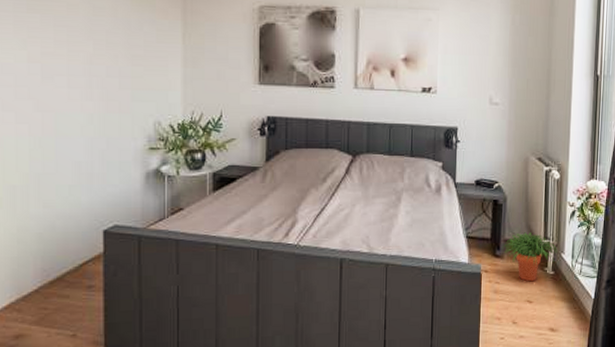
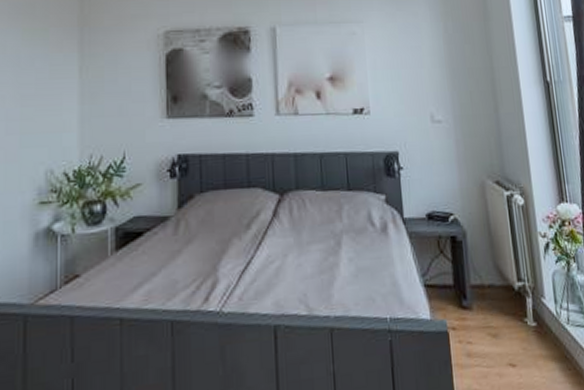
potted plant: present [502,232,557,282] -> none [469,273,536,338]

